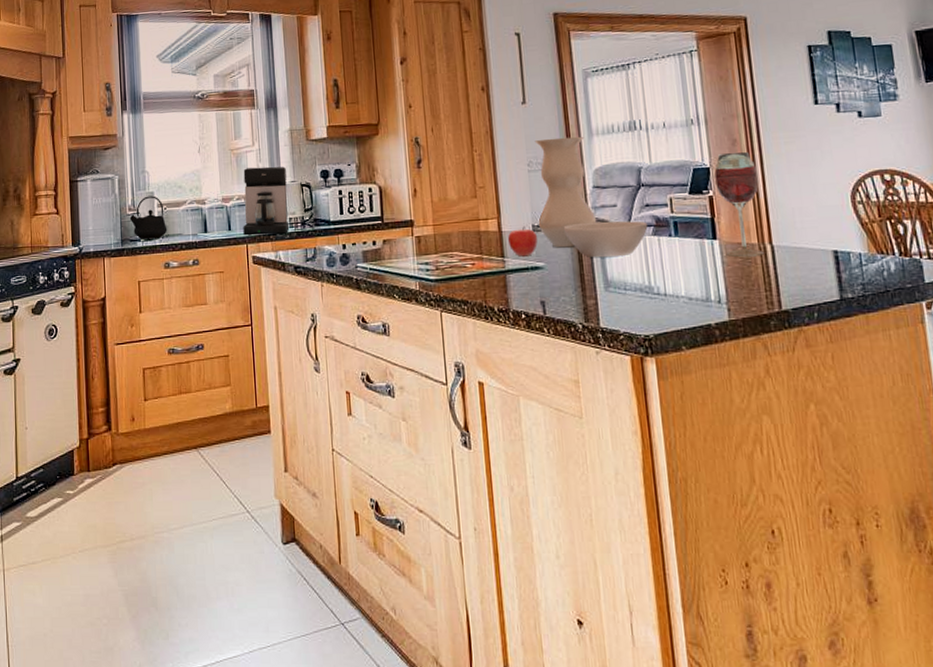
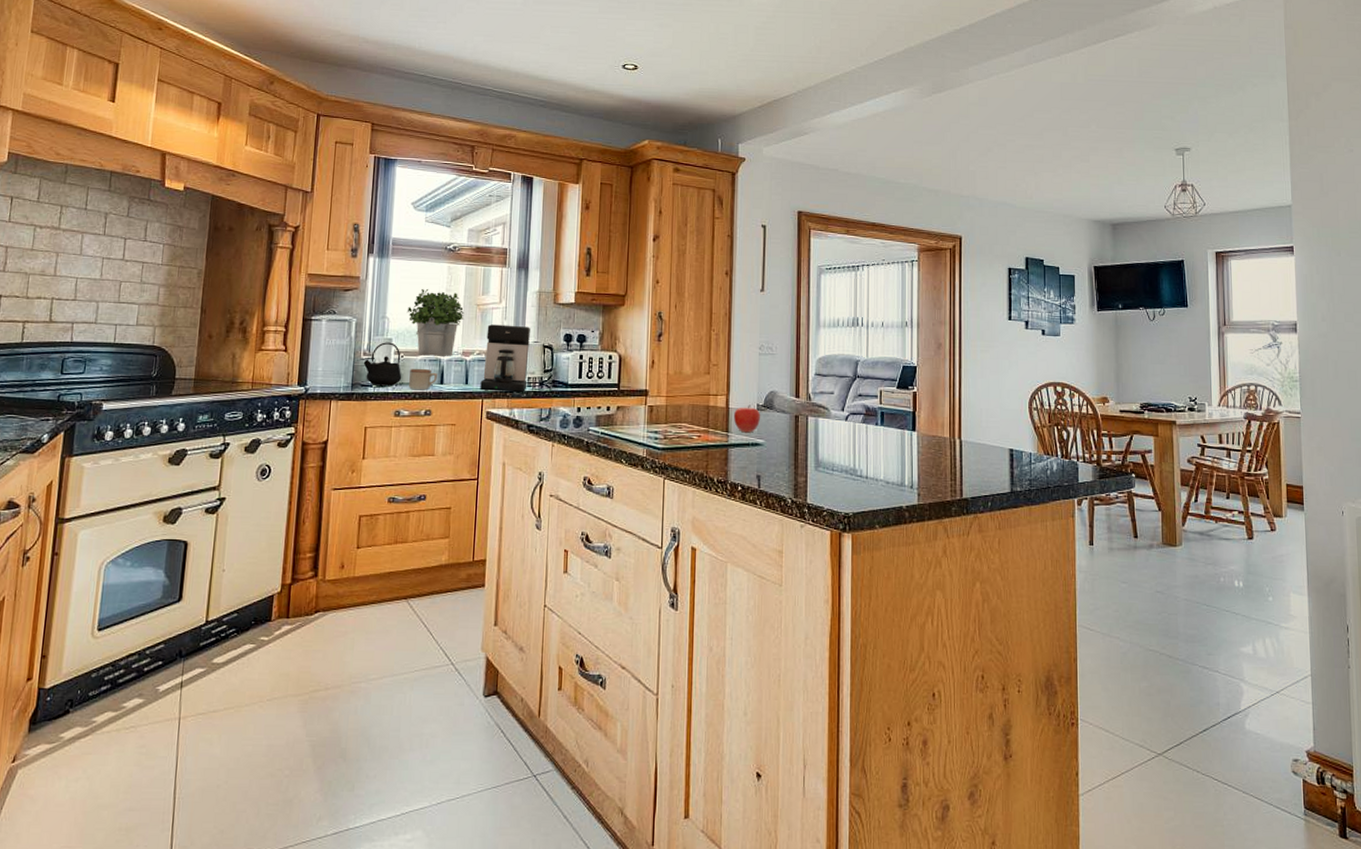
potted plant: none [164,140,220,206] -> present [406,289,465,356]
mug: none [174,218,201,241] -> present [409,368,437,391]
vase: present [534,136,597,249] -> none [763,325,815,429]
soup bowl: present [563,221,648,258] -> none [784,406,859,440]
wineglass: present [713,152,764,258] -> none [919,355,956,449]

